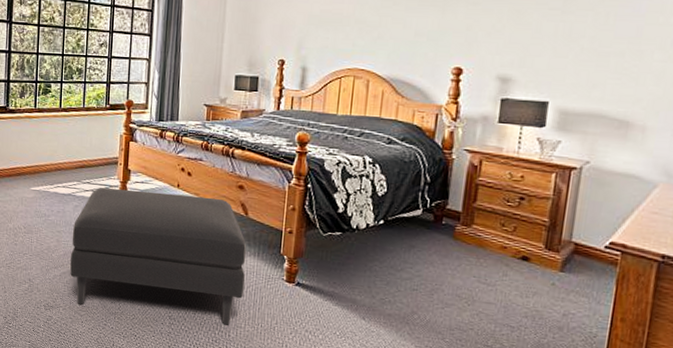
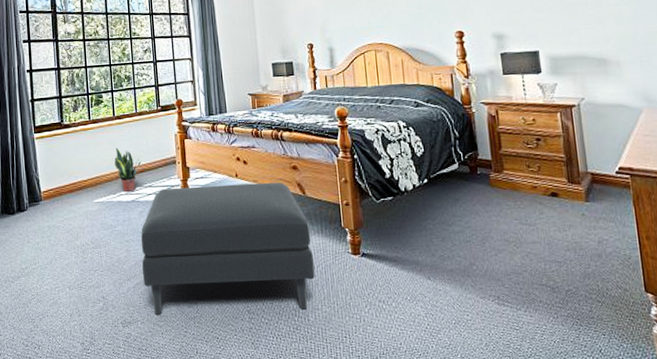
potted plant: none [55,139,83,185] -> present [114,147,141,192]

